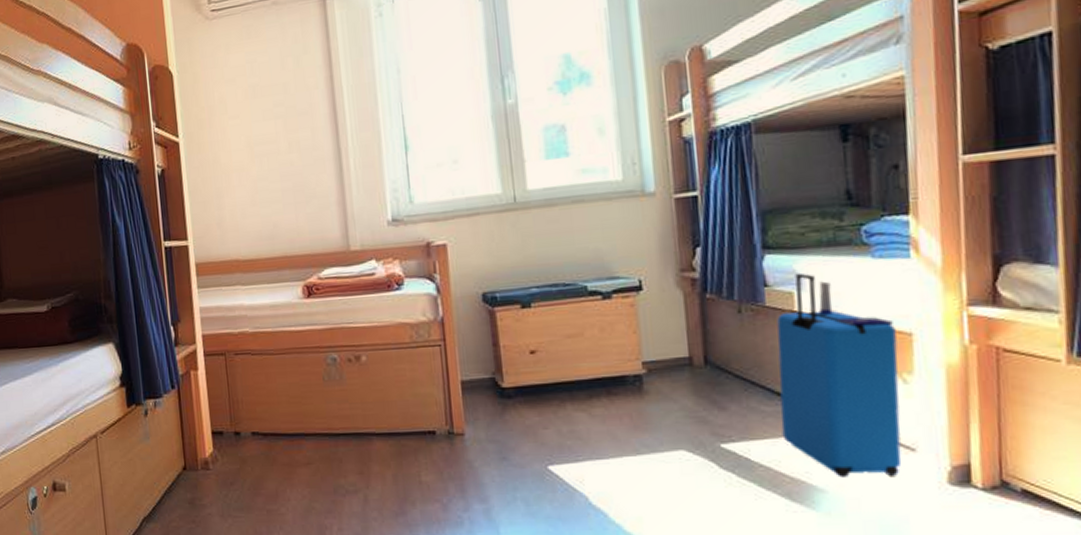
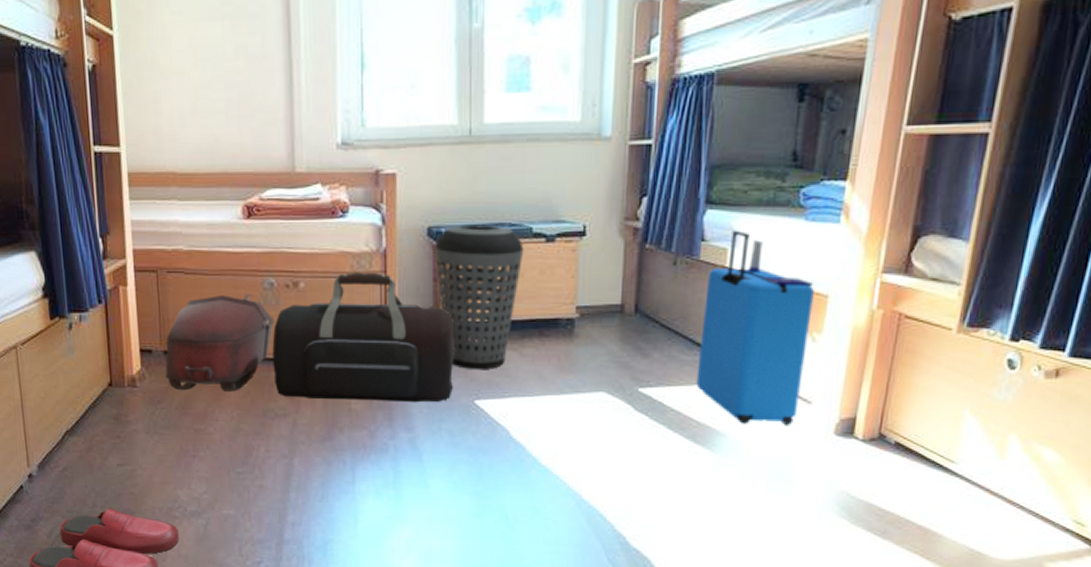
backpack: none [236,370,340,472] -> present [165,294,274,393]
duffel bag: none [338,340,524,473] -> present [272,272,455,403]
trash bin: none [490,286,582,434] -> present [434,224,524,369]

